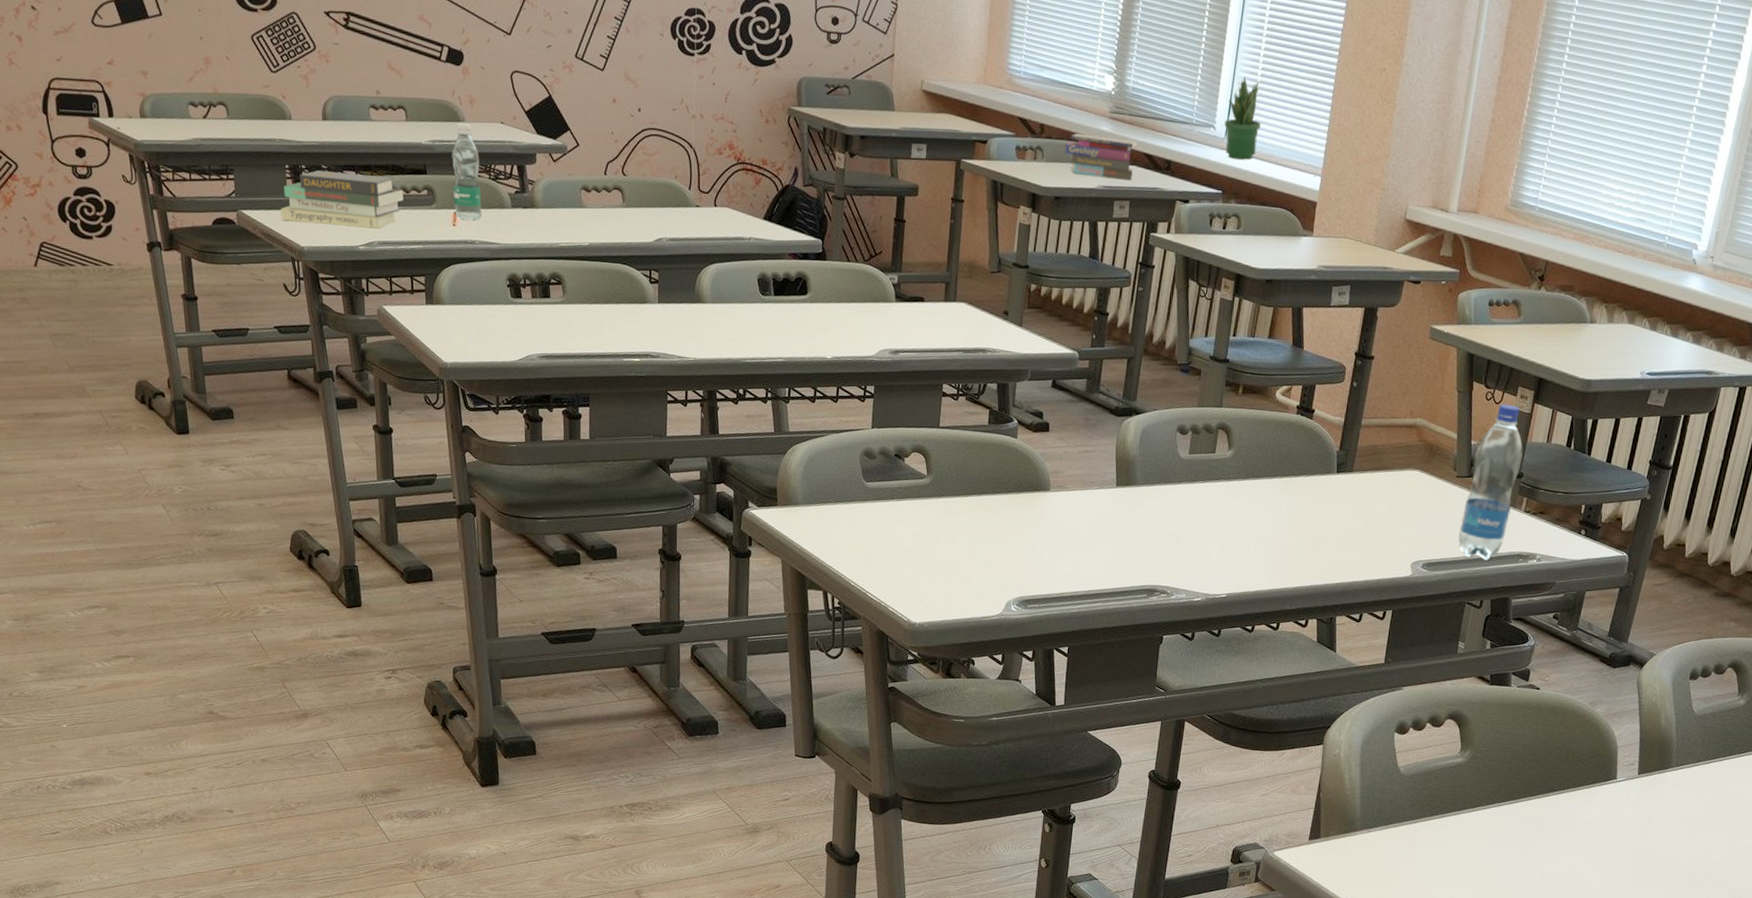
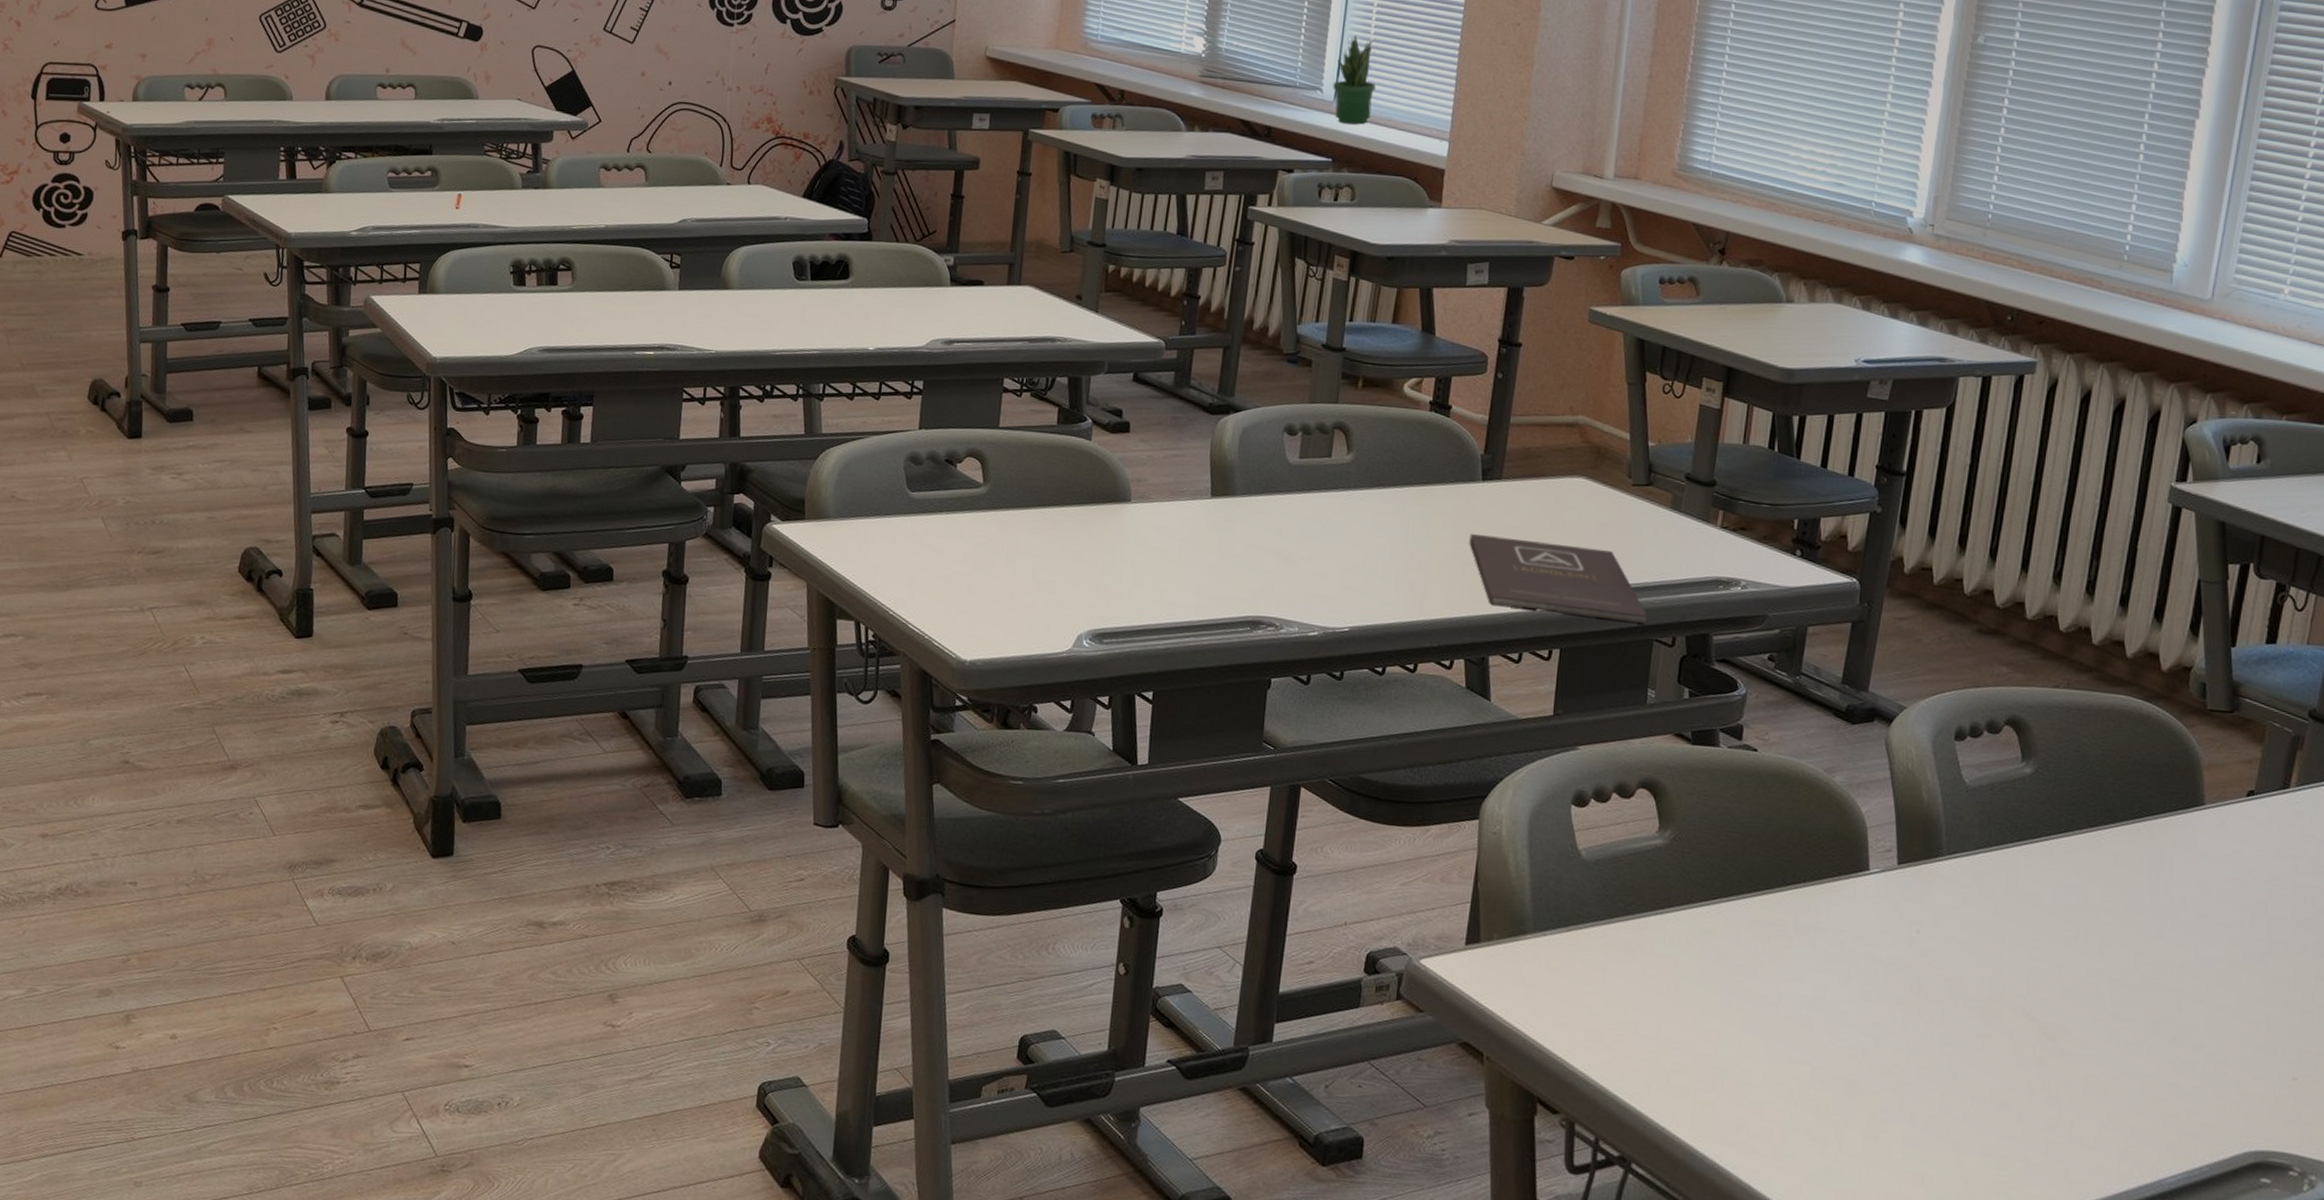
books: present [280,170,404,229] -> none [269,152,405,213]
bottle: present [451,122,482,222] -> none [459,100,492,204]
books: present [1065,133,1138,181] -> none [1148,99,1232,149]
book: none [1324,516,1462,589] -> present [1469,533,1648,623]
bottle: present [1458,403,1523,561] -> none [1639,397,1714,588]

